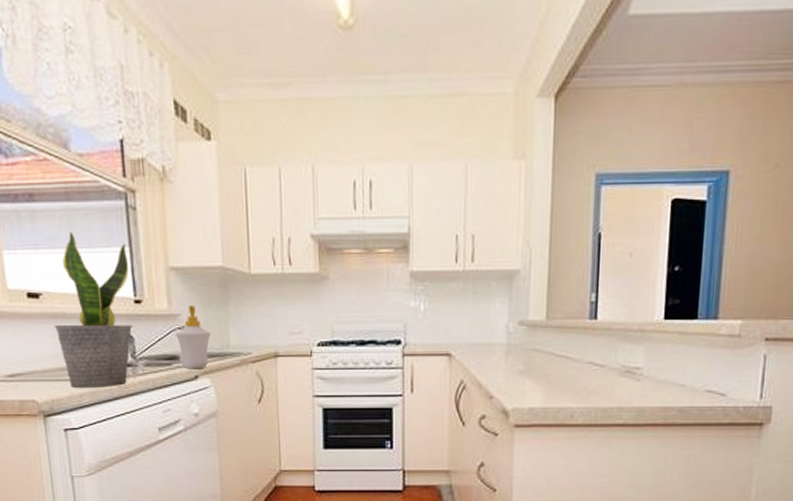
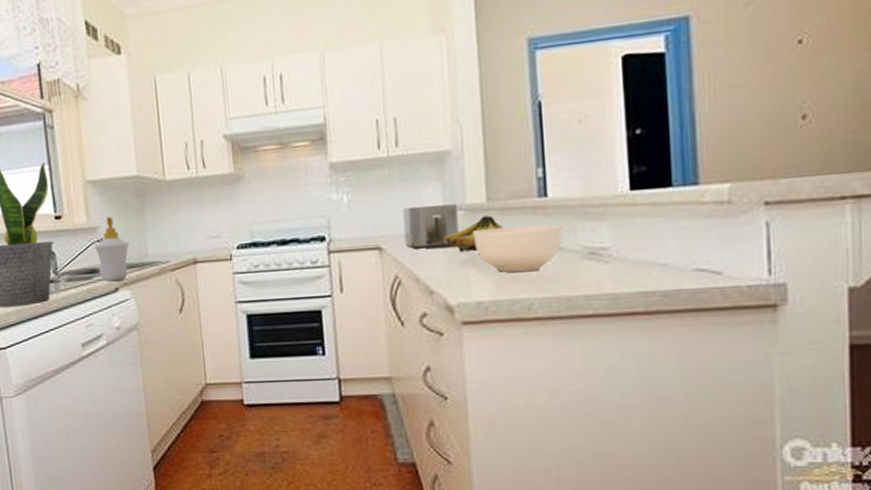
toaster: none [472,318,520,358] -> present [402,204,459,249]
fruit: none [504,332,557,364] -> present [441,215,503,252]
bowl: none [531,343,607,384] -> present [472,224,563,273]

